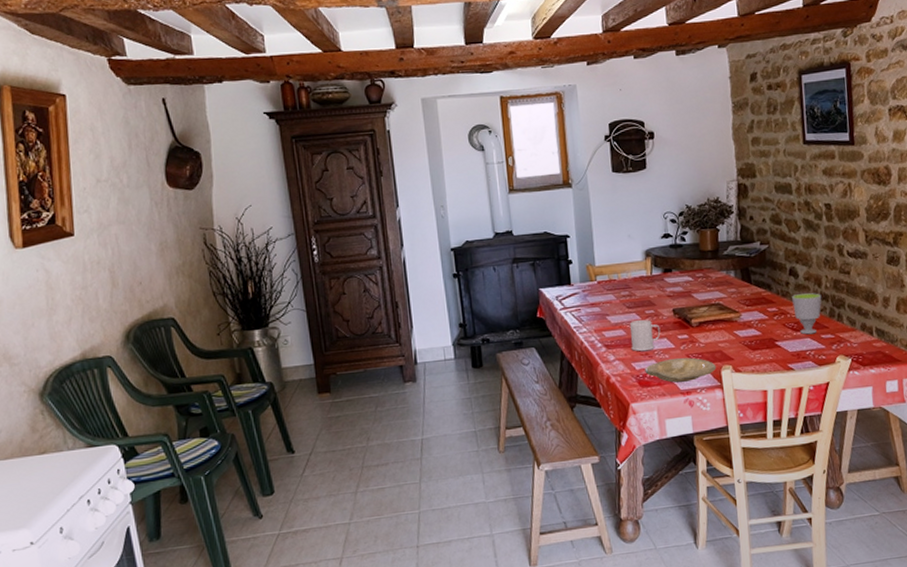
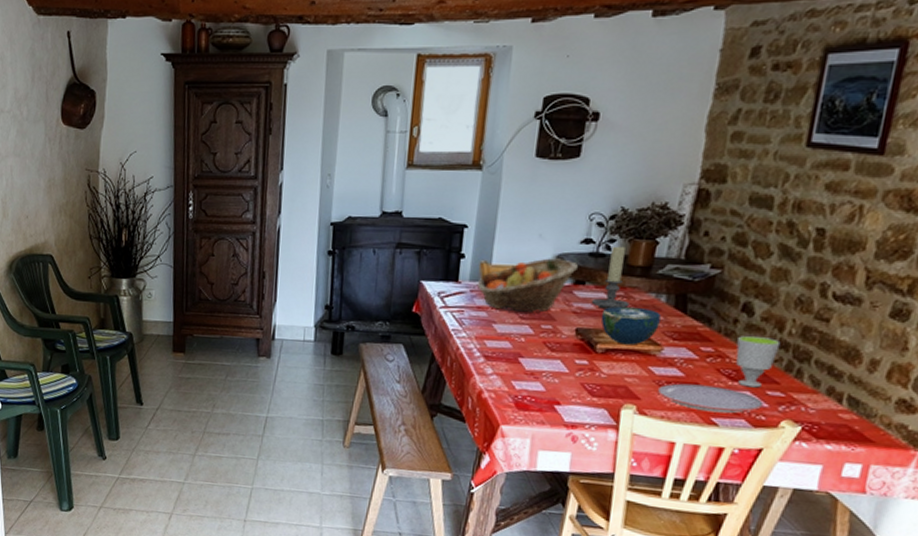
fruit basket: none [586,253,663,304] -> present [476,258,578,314]
mug: present [629,320,661,352] -> none [515,334,555,371]
plate: present [645,357,717,383] -> none [525,384,616,414]
candle holder: none [679,236,709,290] -> present [591,246,630,310]
bowl: none [689,284,734,317] -> present [600,306,661,345]
plate: none [744,338,822,361] -> present [657,383,764,414]

